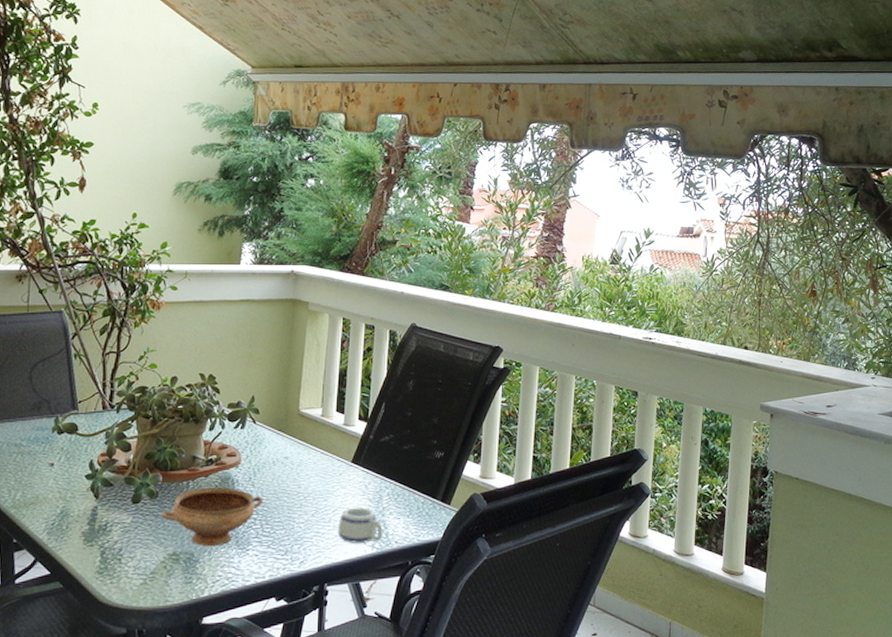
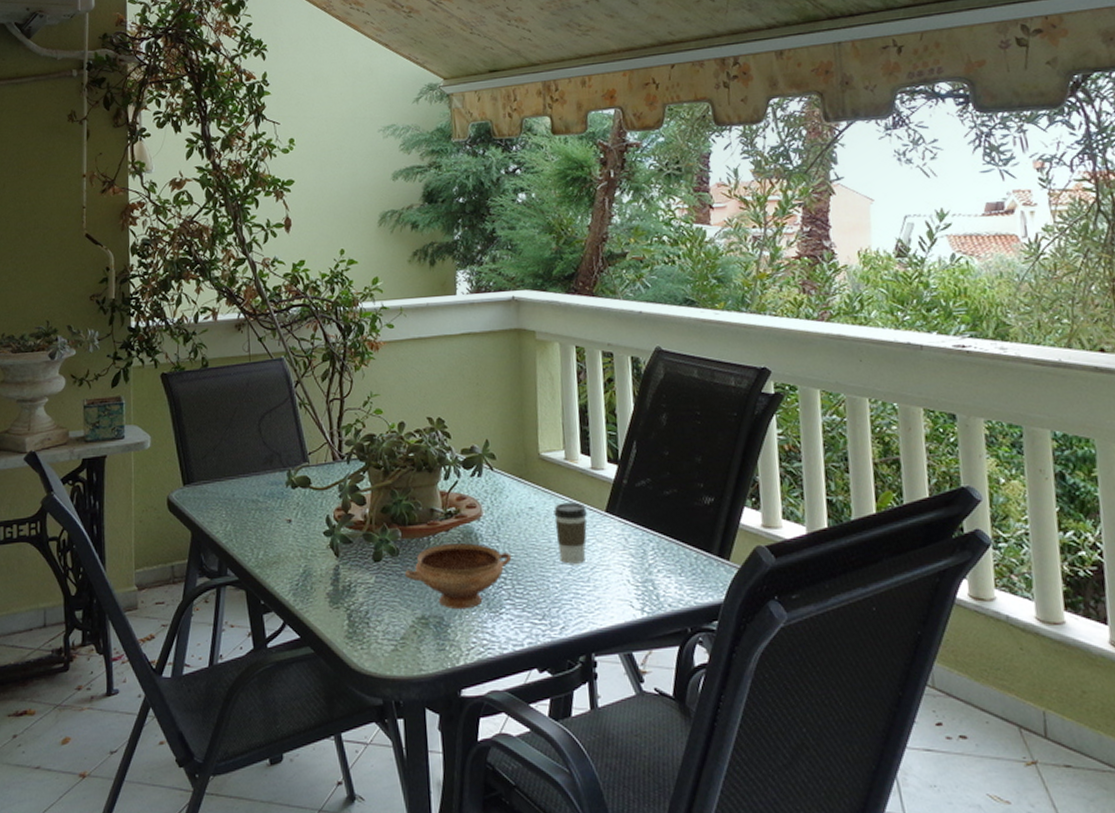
coffee cup: none [305,453,335,507] -> present [554,502,587,564]
mug: present [337,507,383,543] -> none [598,564,653,607]

